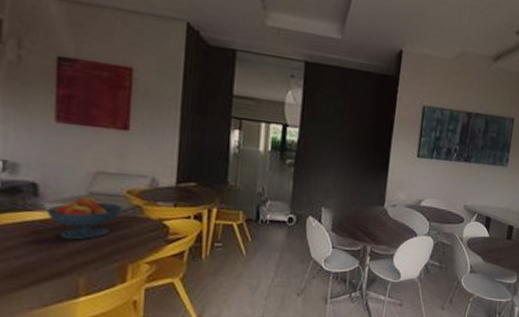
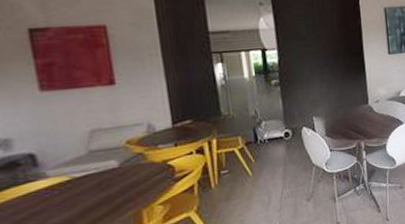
fruit bowl: present [47,196,123,240] -> none [50,154,126,200]

